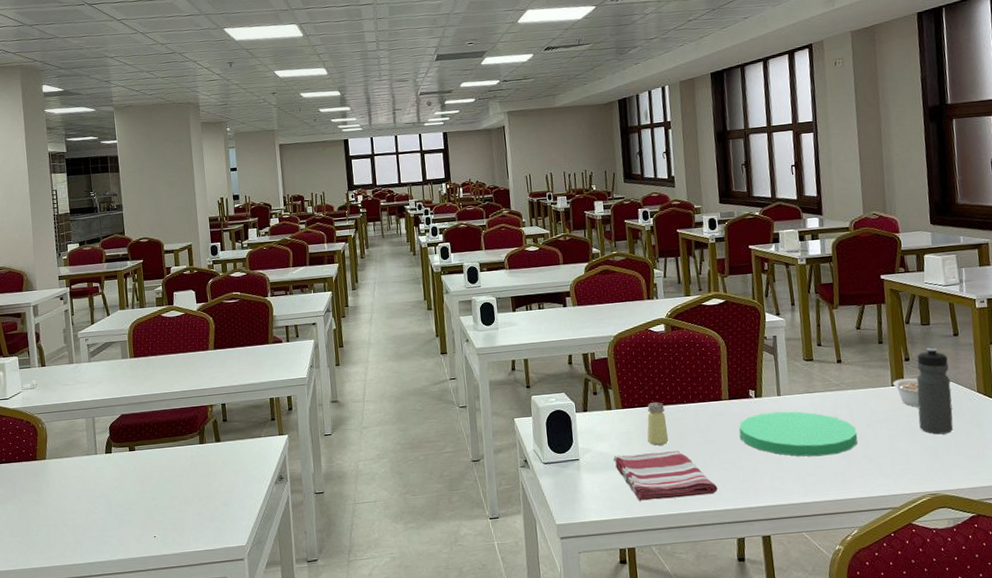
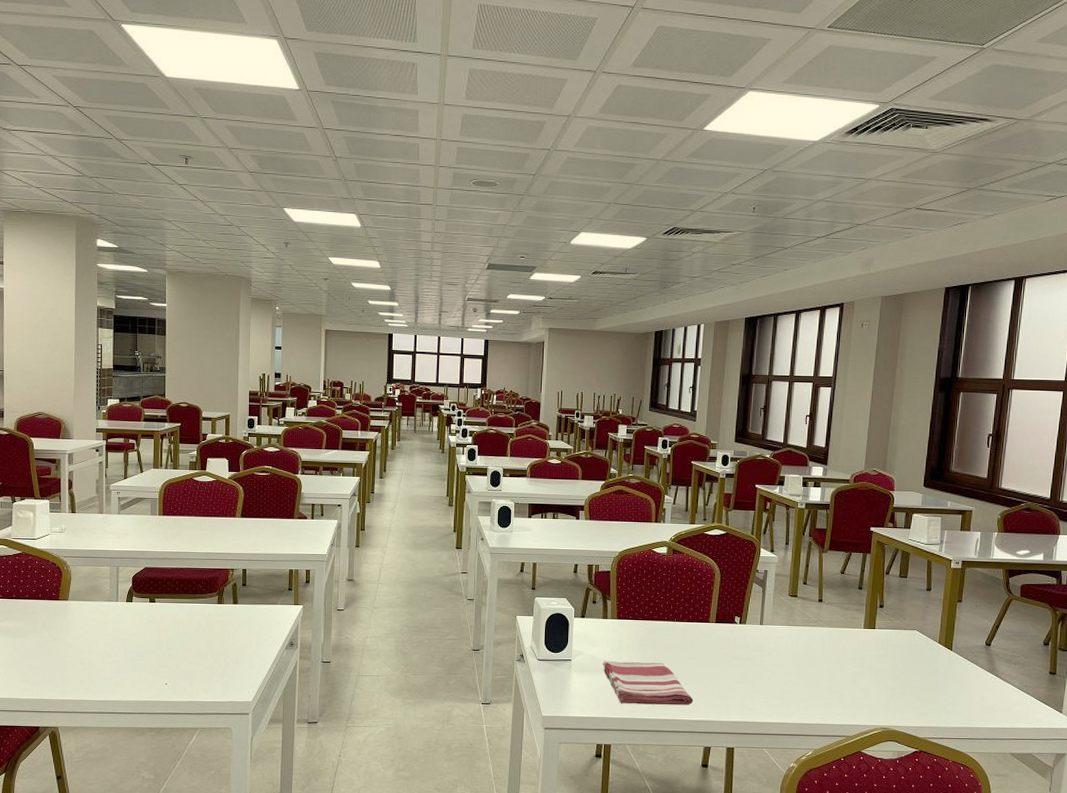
saltshaker: present [647,402,669,446] -> none [636,617,656,656]
plate: present [739,411,858,457] -> none [720,639,826,683]
legume: present [892,378,920,407] -> none [864,623,888,650]
water bottle: present [917,347,954,435] -> none [882,598,918,677]

